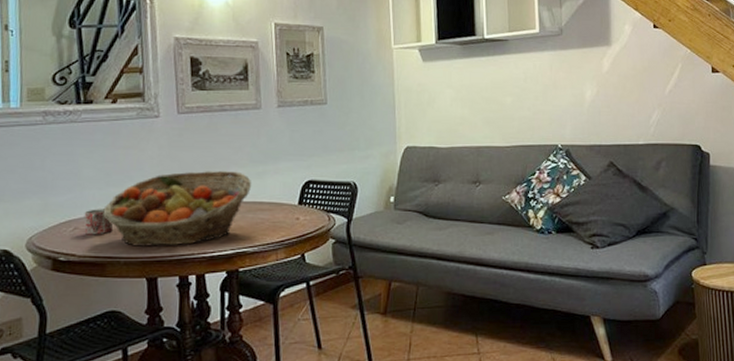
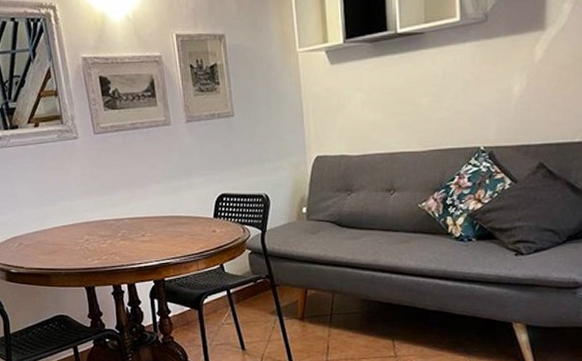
mug: present [84,209,114,235] -> none [25,226,52,250]
fruit basket: present [103,170,251,246] -> none [41,187,168,259]

